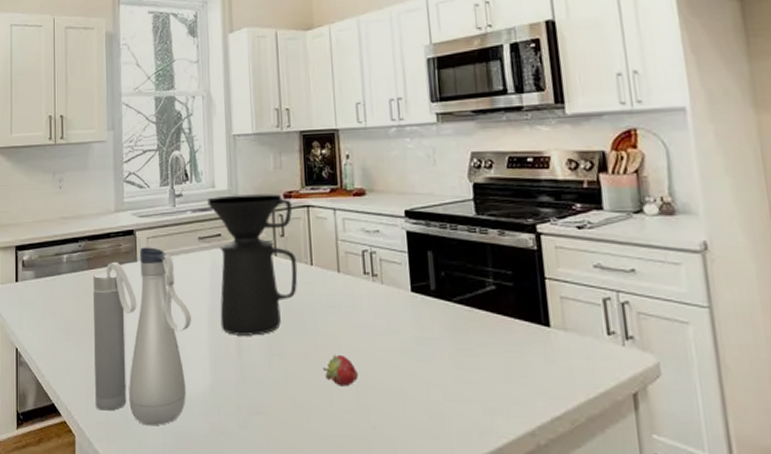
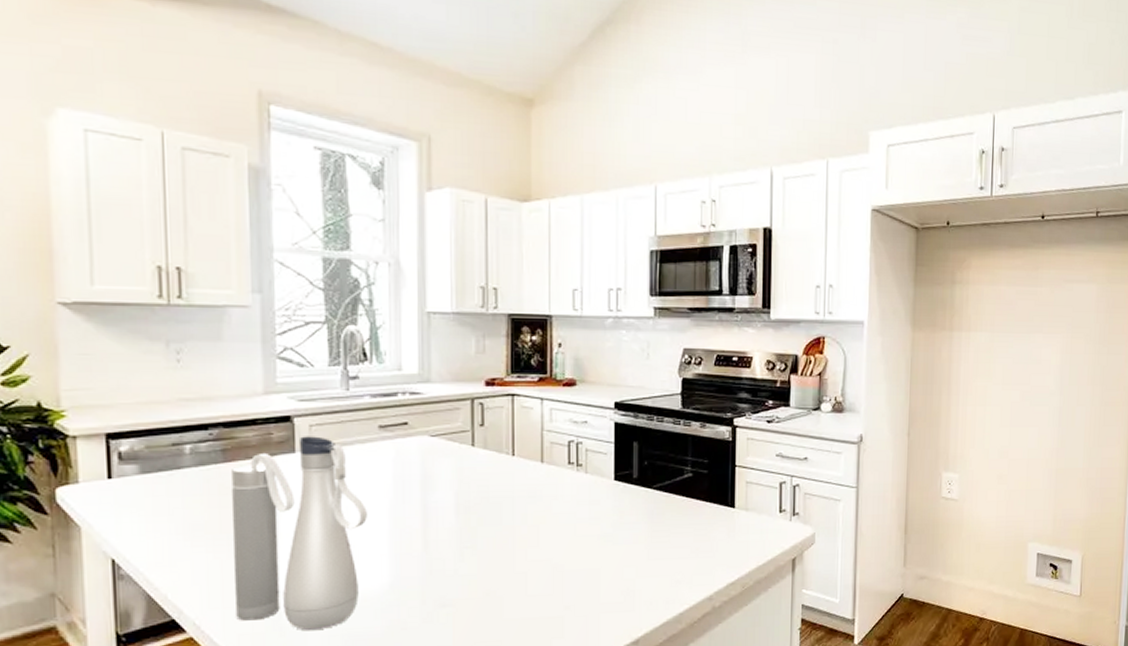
coffee maker: present [206,194,298,336] -> none [390,380,497,530]
fruit: present [322,354,358,387] -> none [518,542,555,573]

